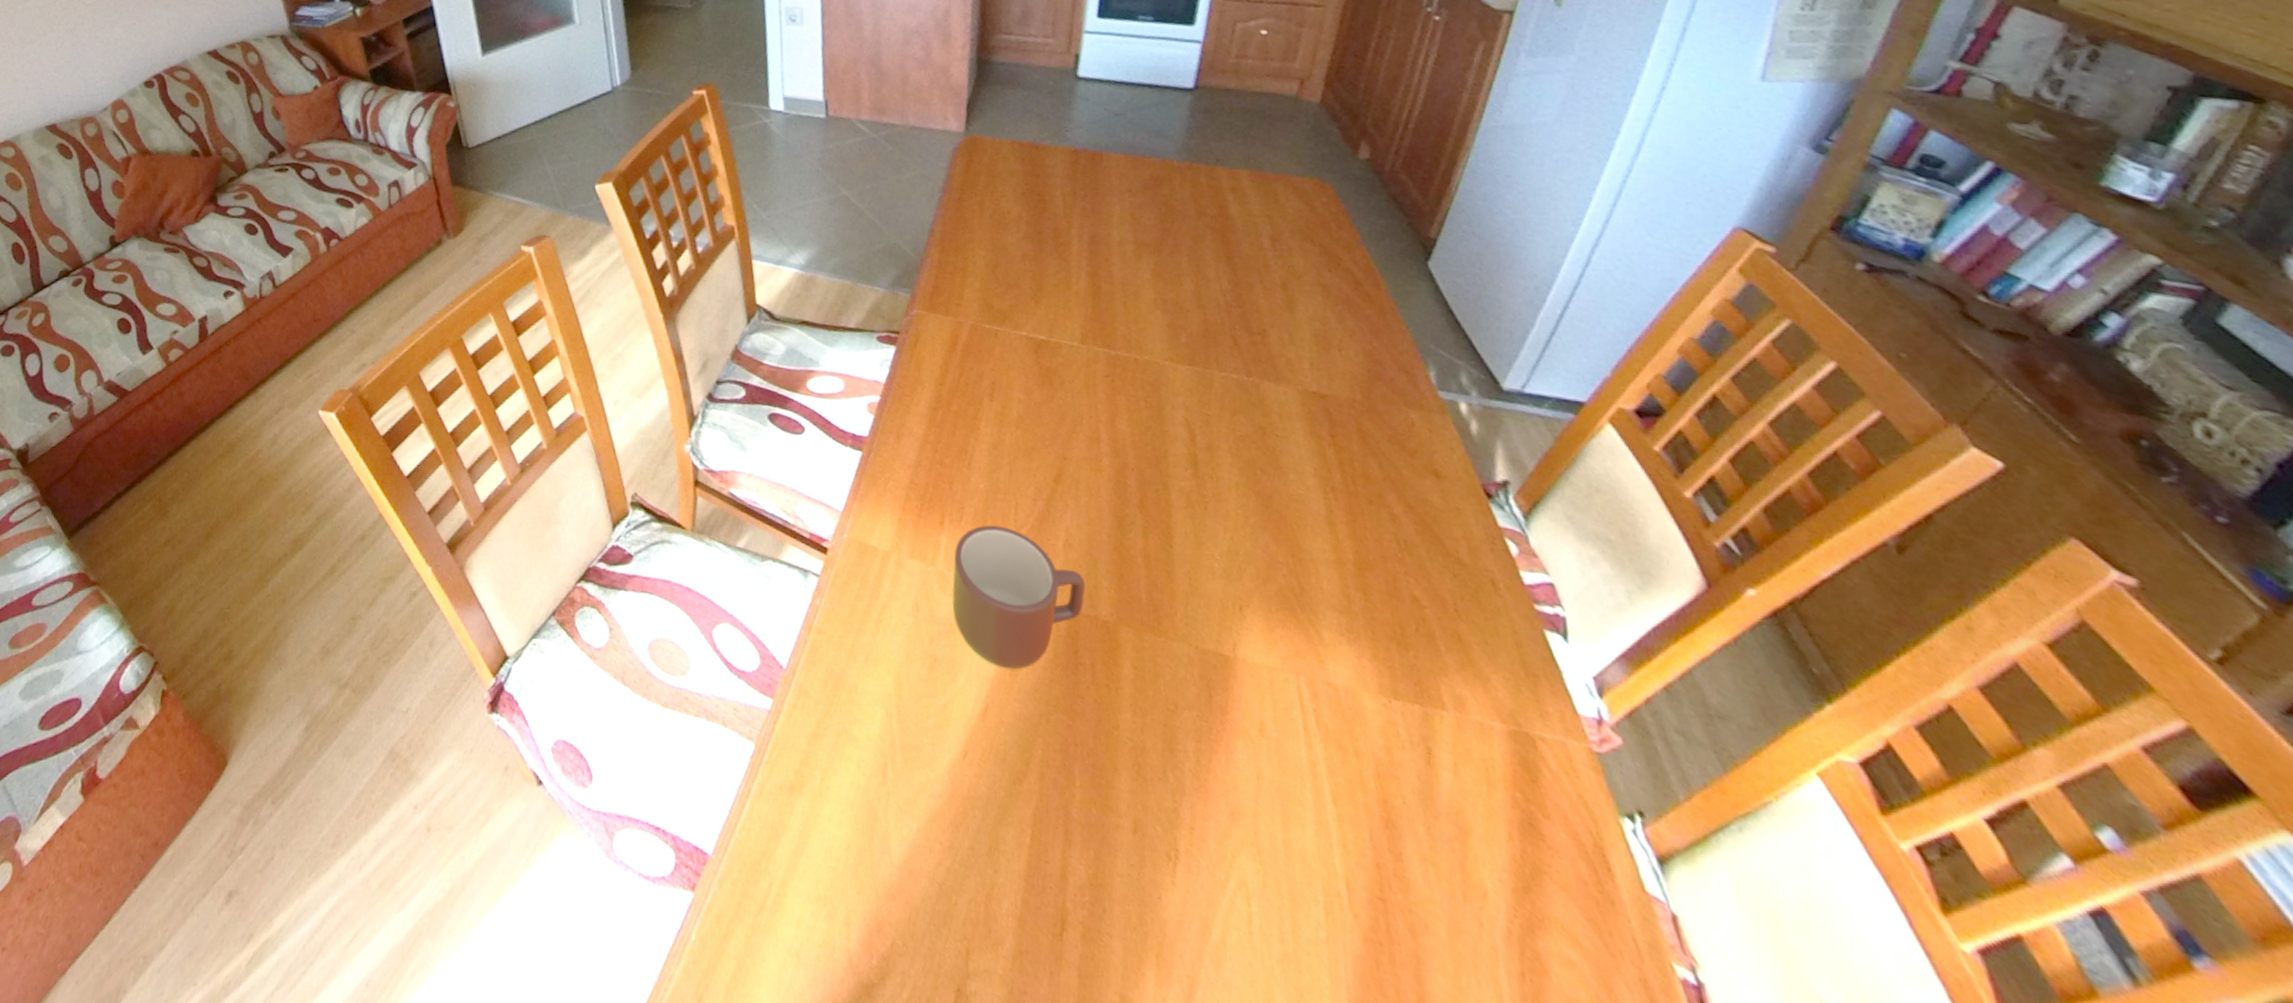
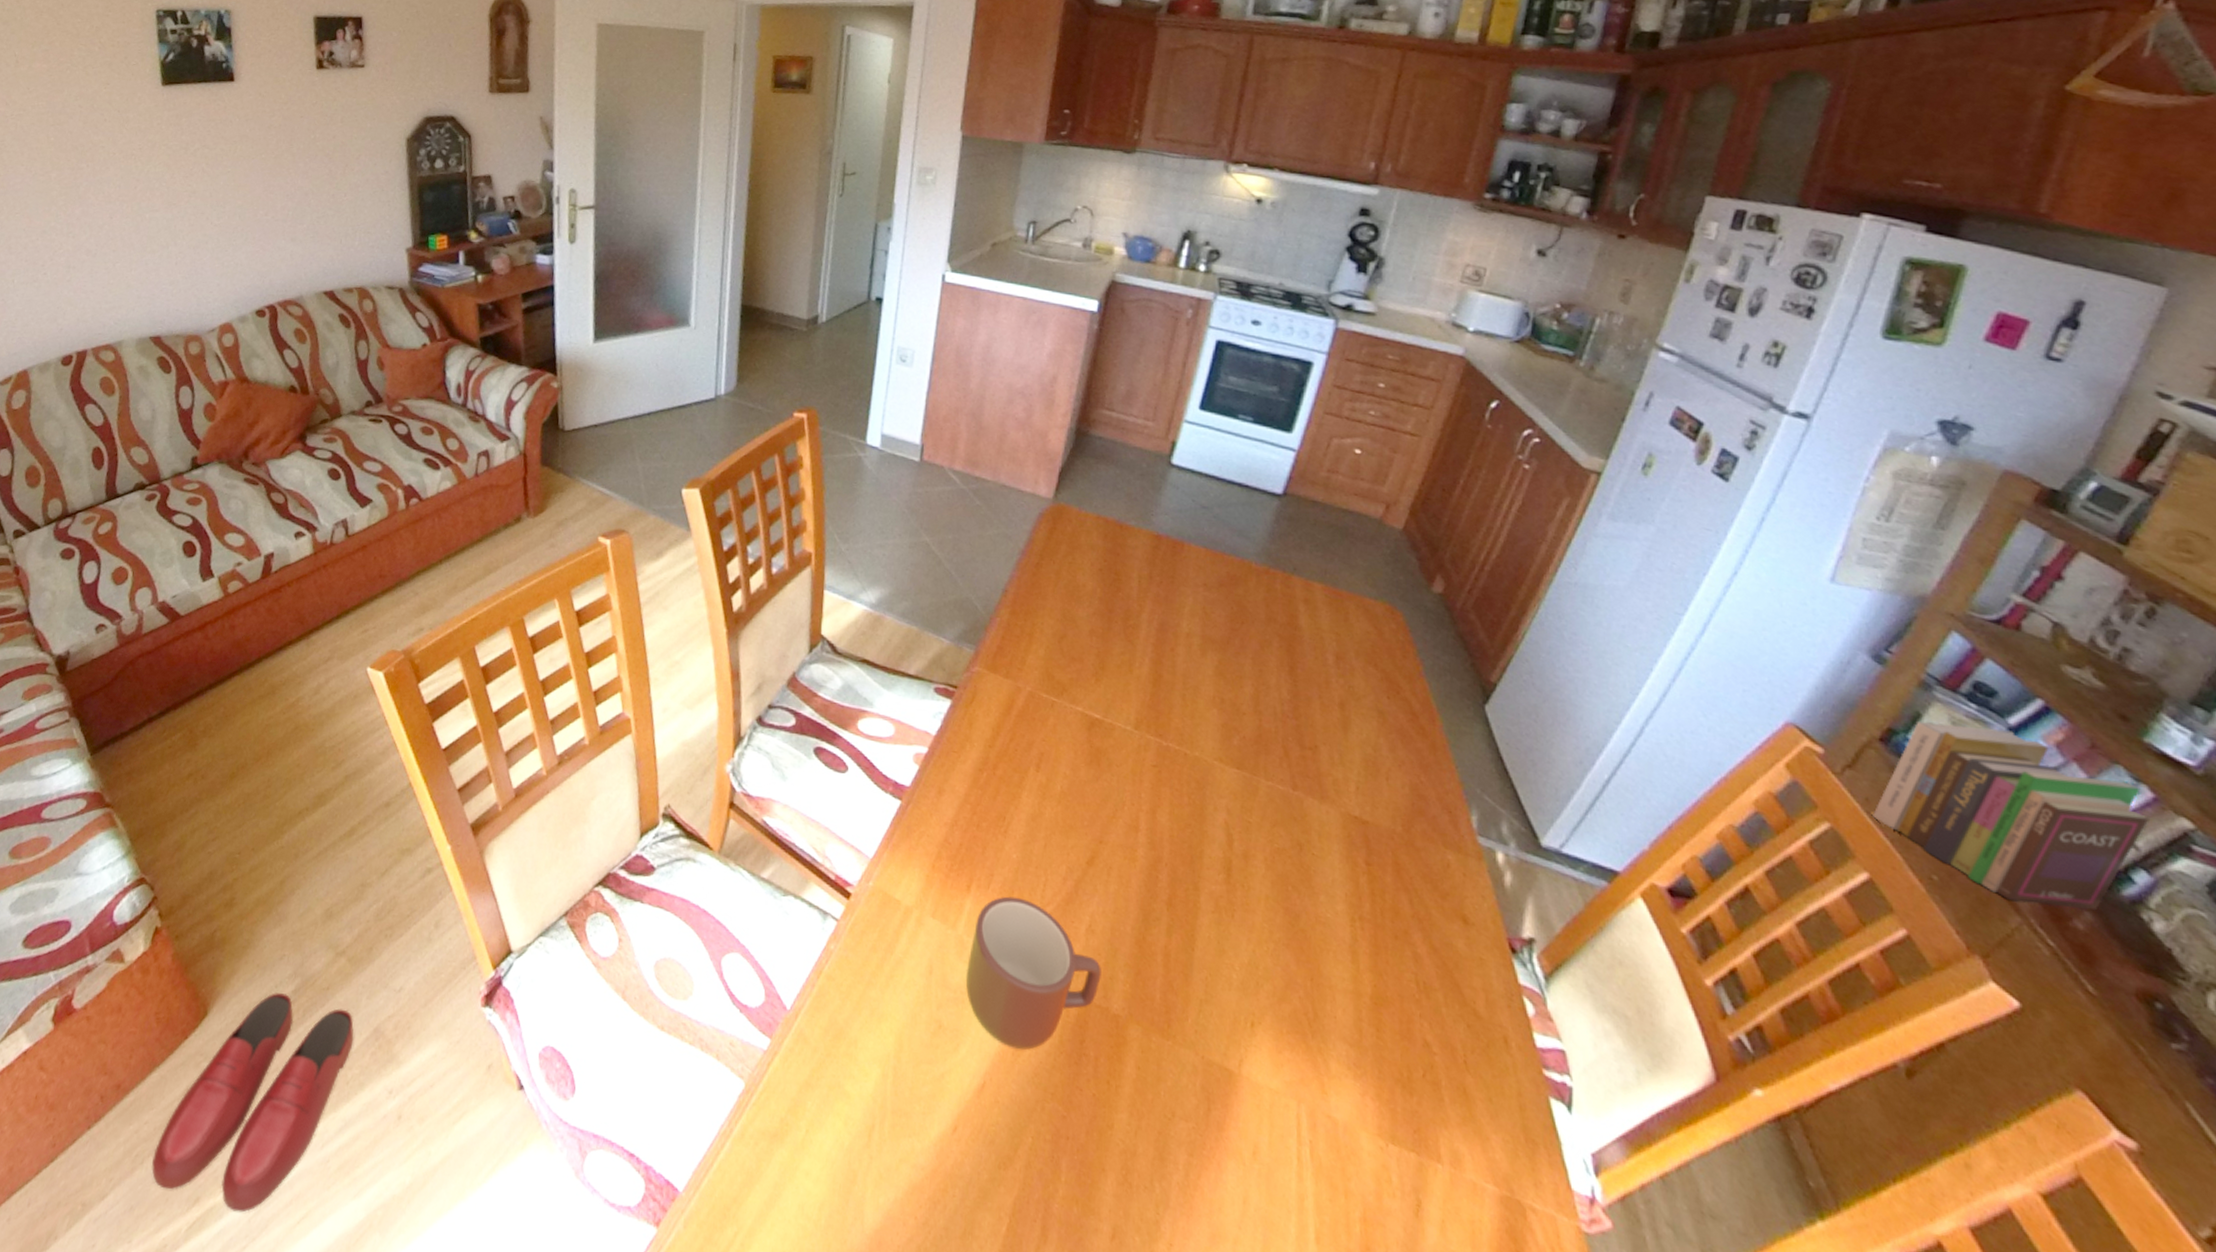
slippers: none [201,732,372,941] -> present [152,993,354,1213]
books: none [1832,198,2114,365] -> present [1873,721,2148,911]

